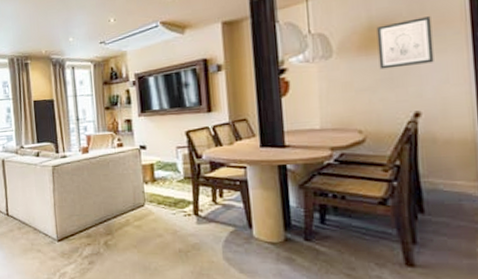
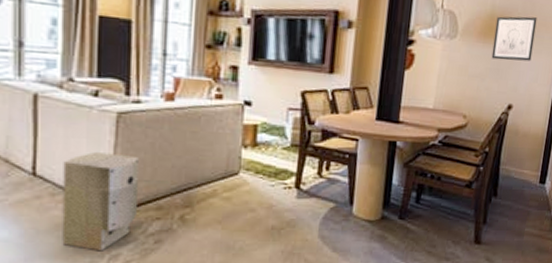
air purifier: none [23,196,74,270] -> present [62,152,139,252]

